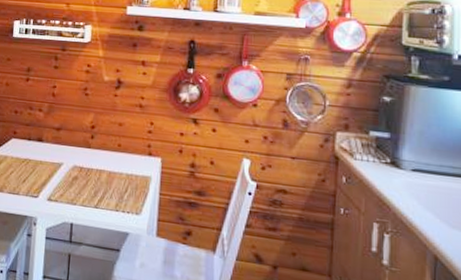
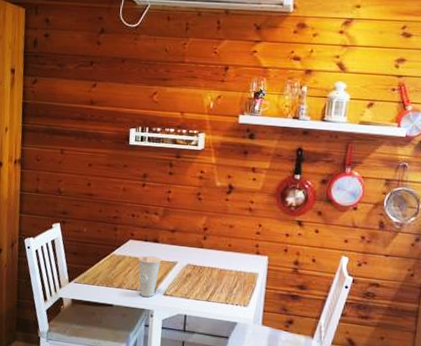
cup: none [20,155,46,203] -> present [137,255,162,298]

